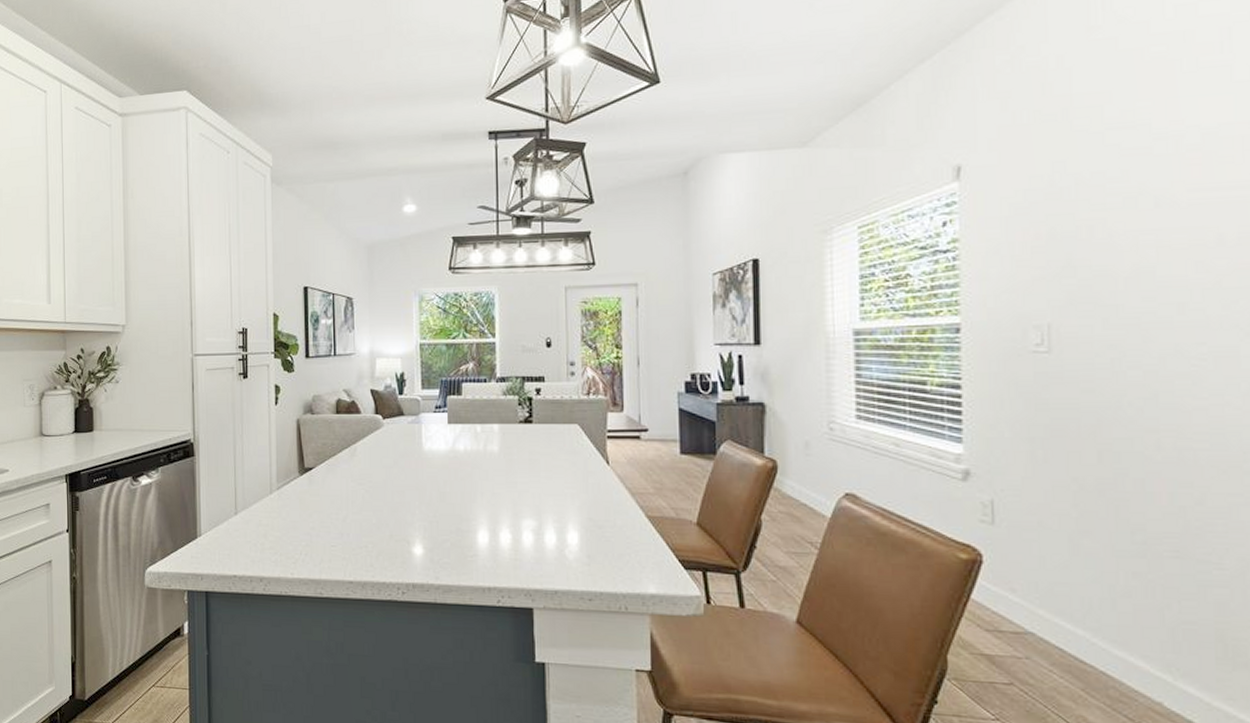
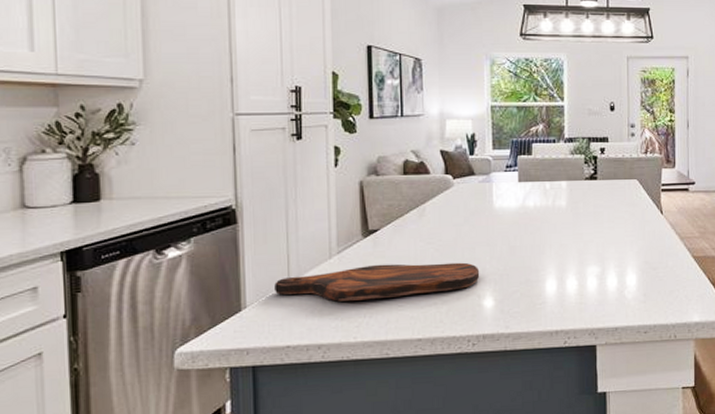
cutting board: none [224,502,410,537] -> present [274,262,480,302]

